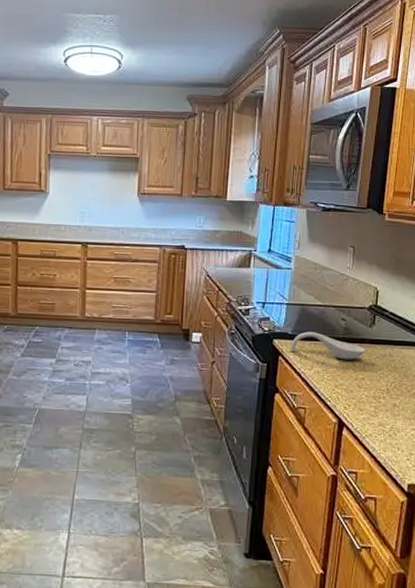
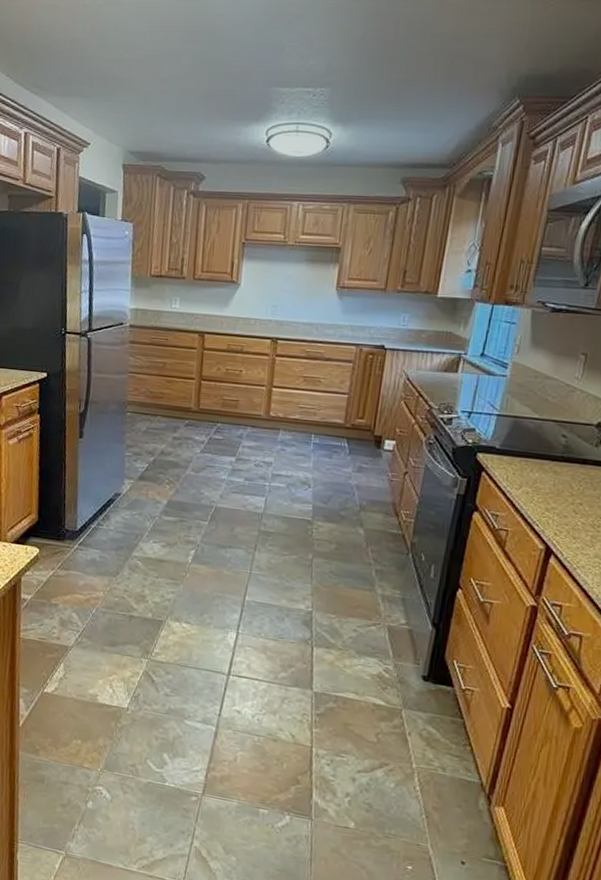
spoon rest: present [290,331,366,360] -> none [495,447,588,482]

